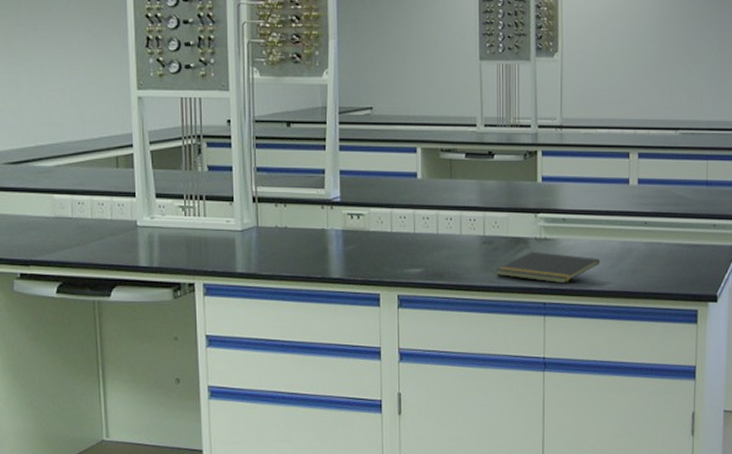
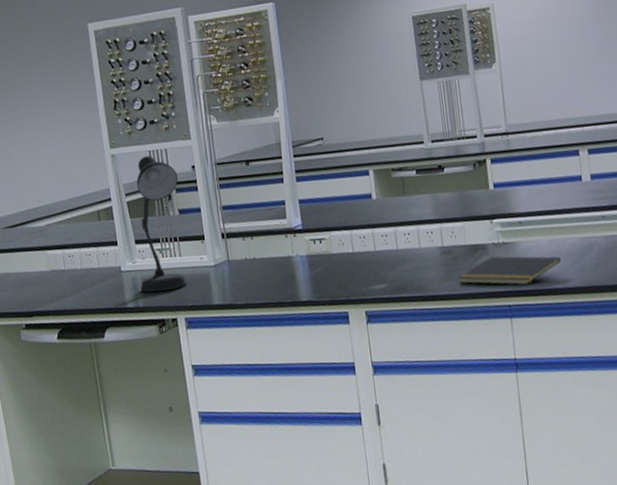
desk lamp: none [156,103,210,252] -> present [136,155,188,292]

